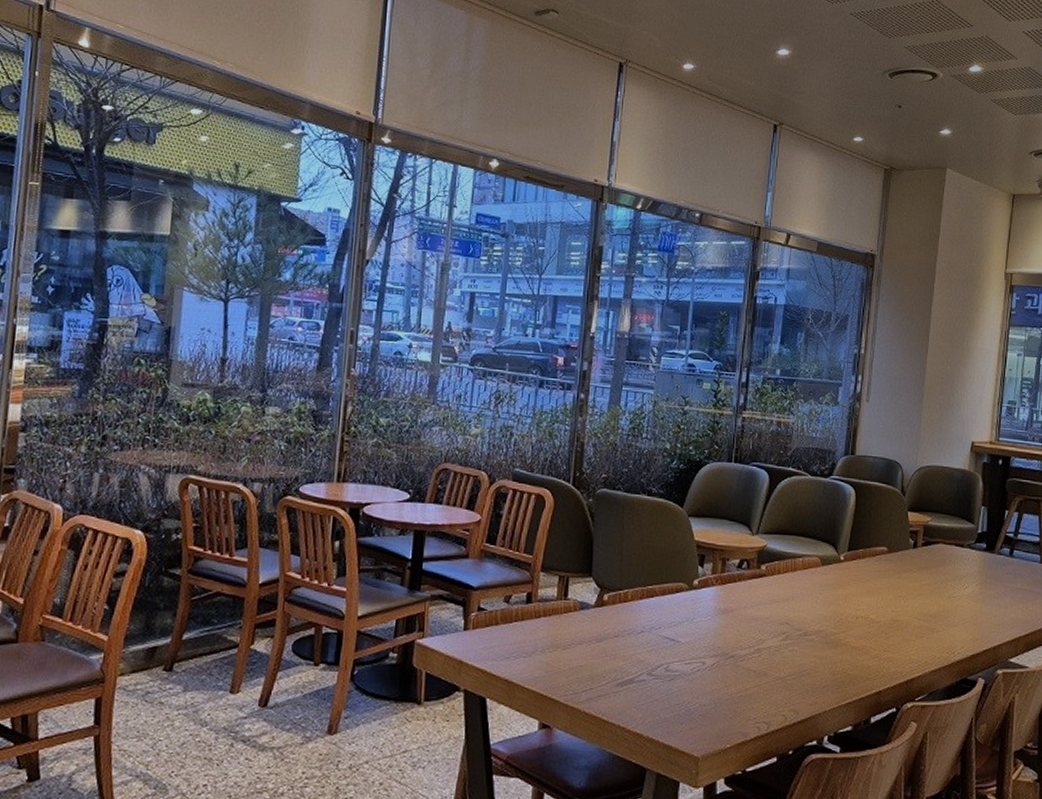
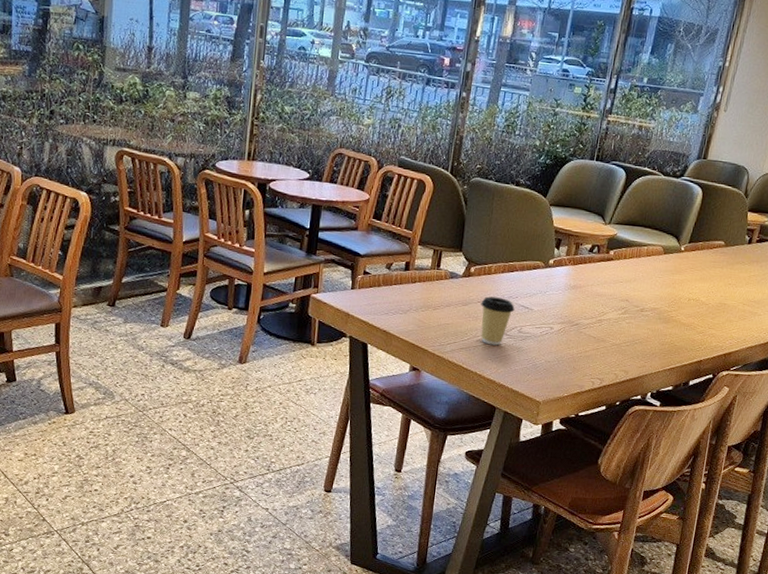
coffee cup: none [618,629,659,689] -> present [481,296,515,346]

